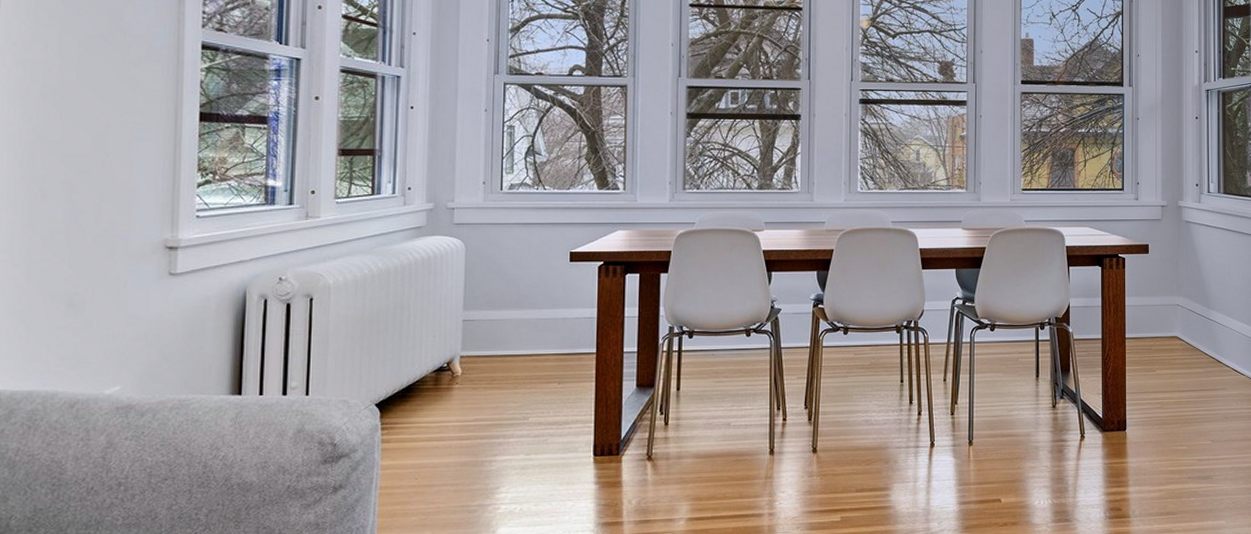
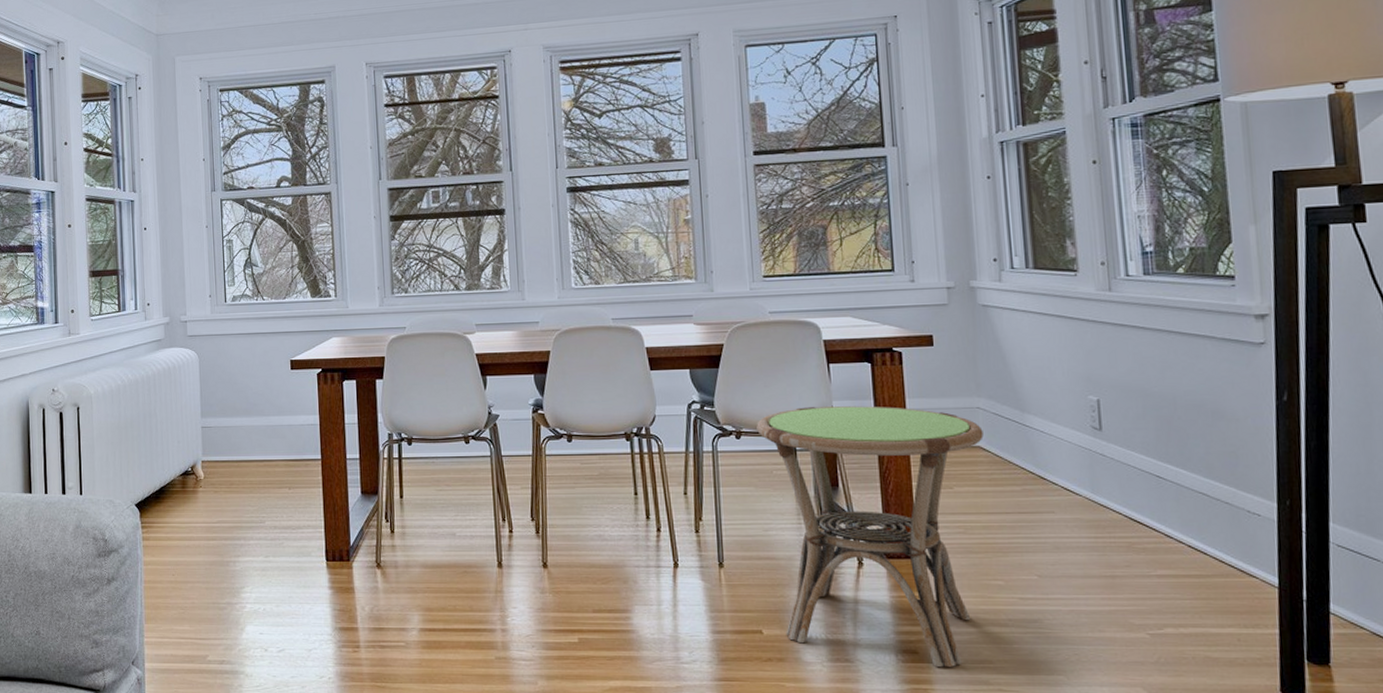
side table: none [1008,303,1180,521] -> present [756,406,984,668]

